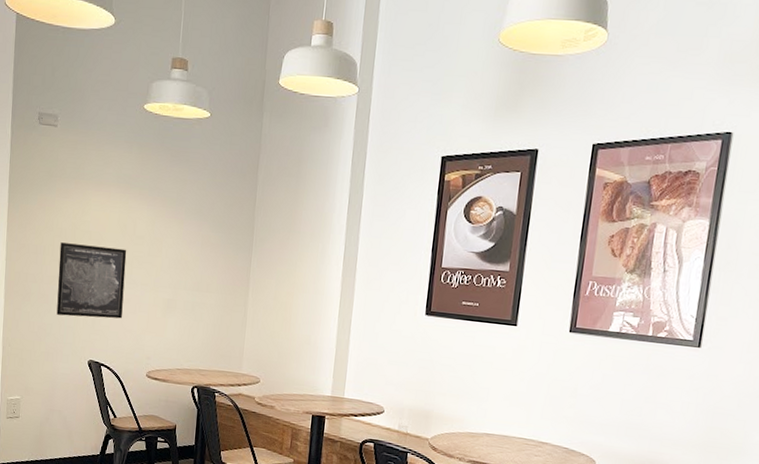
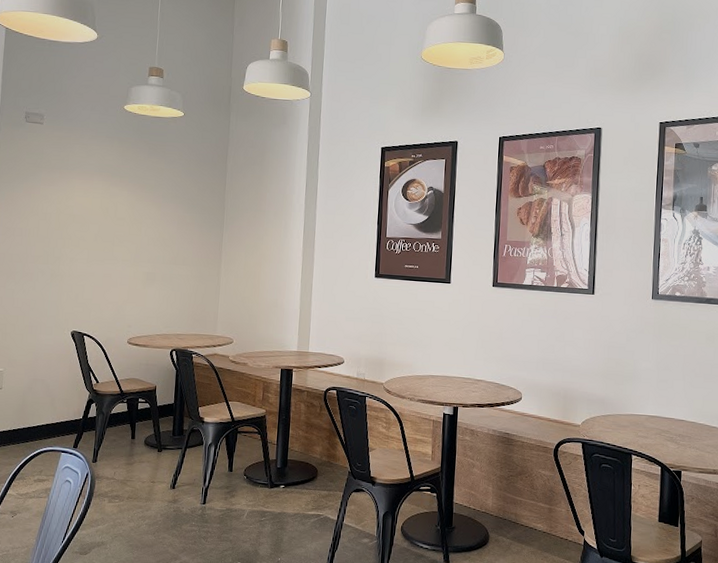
wall art: present [56,242,127,319] -> none [40,225,109,292]

